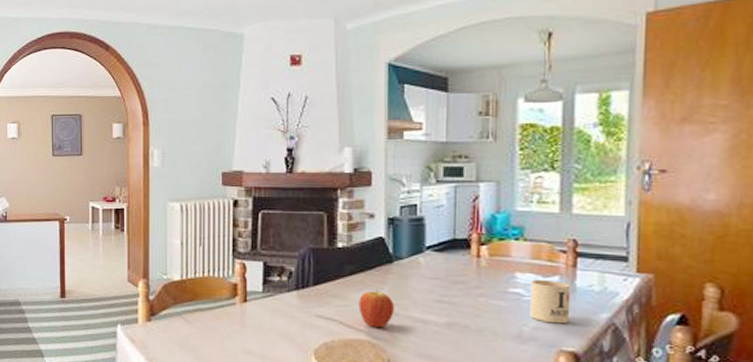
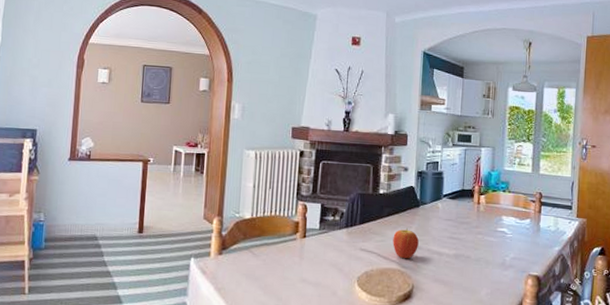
mug: present [530,279,571,324] -> none [510,221,537,255]

